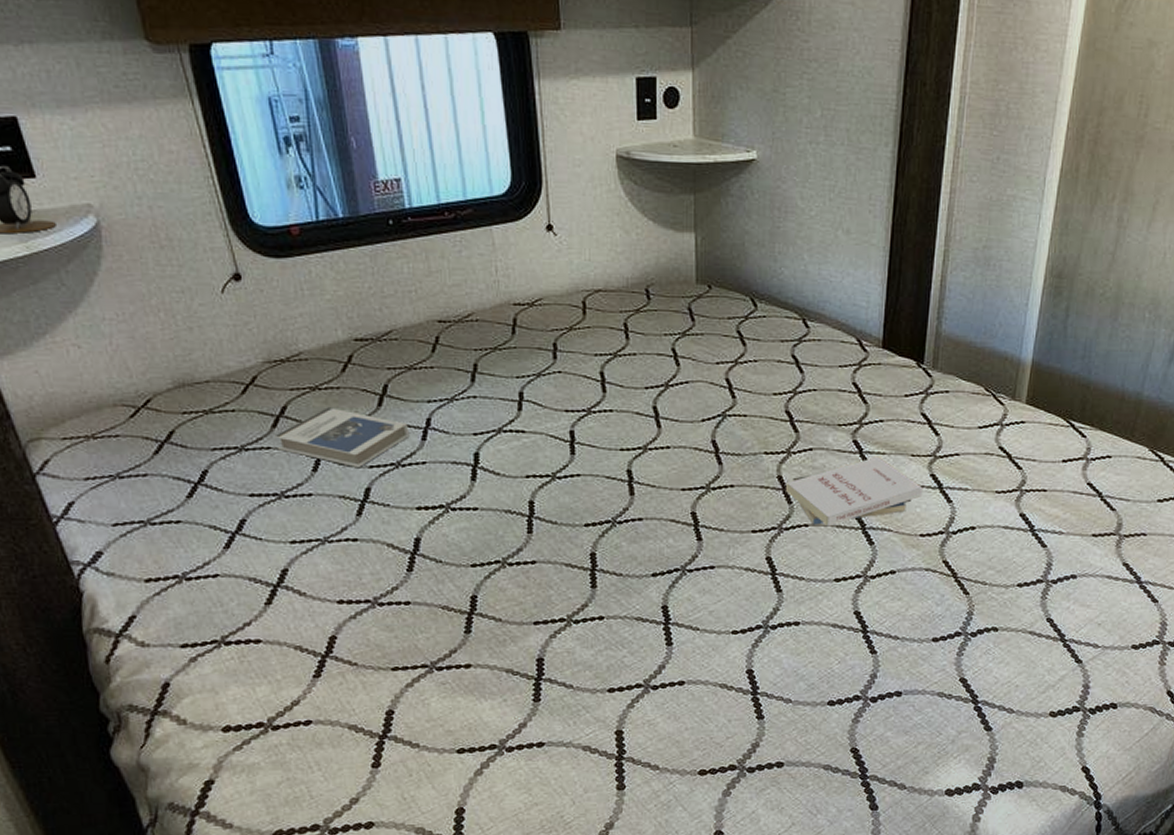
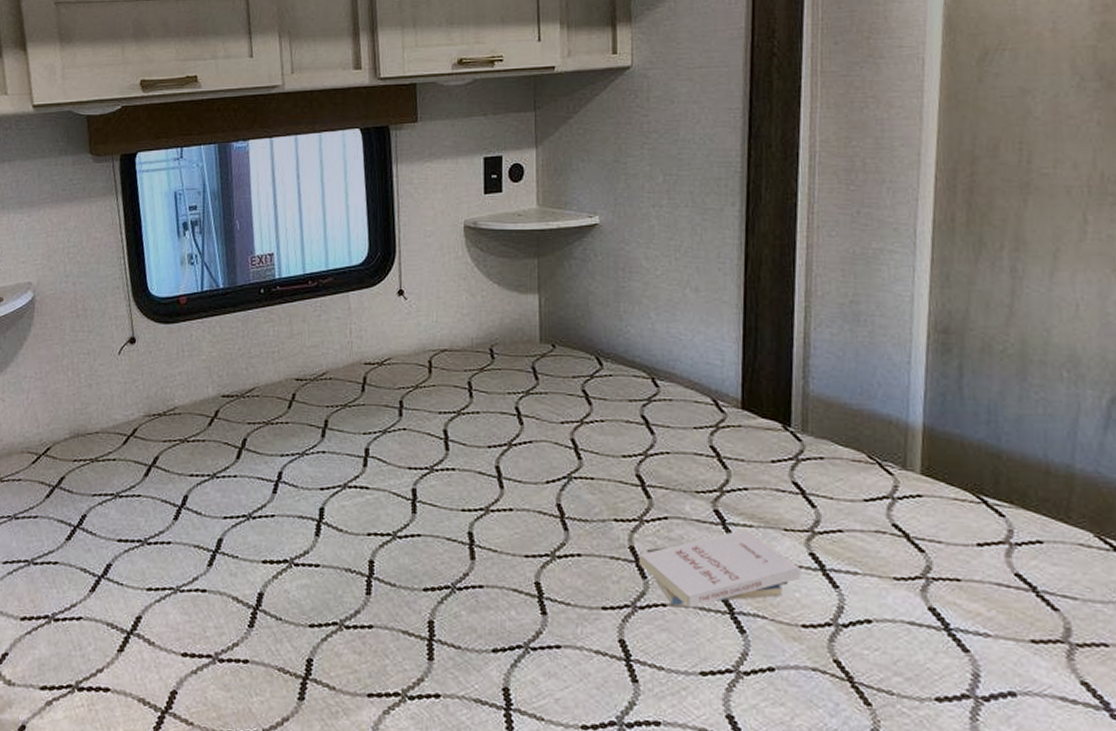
hardback book: present [274,407,410,469] -> none [145,459,262,519]

